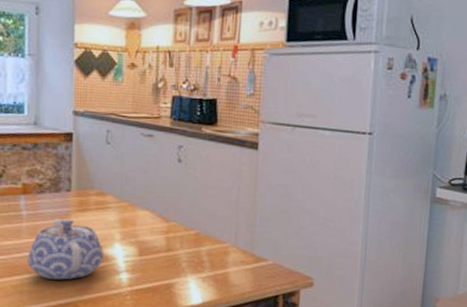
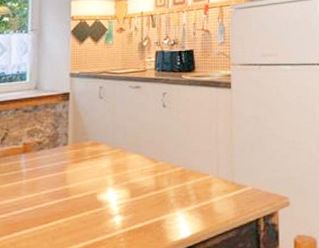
teapot: present [27,218,103,280] -> none [26,171,98,232]

